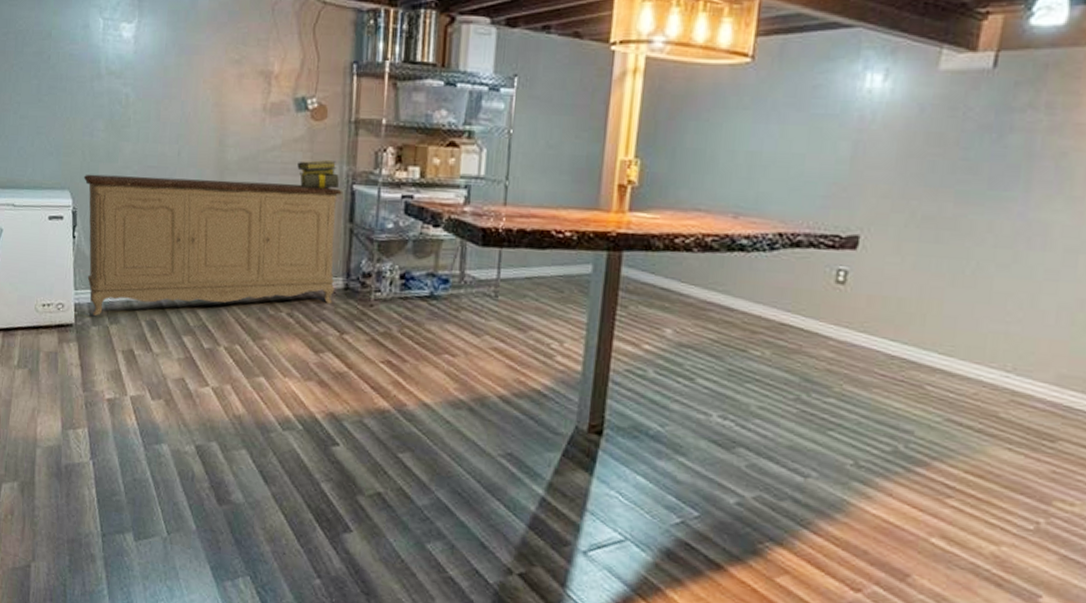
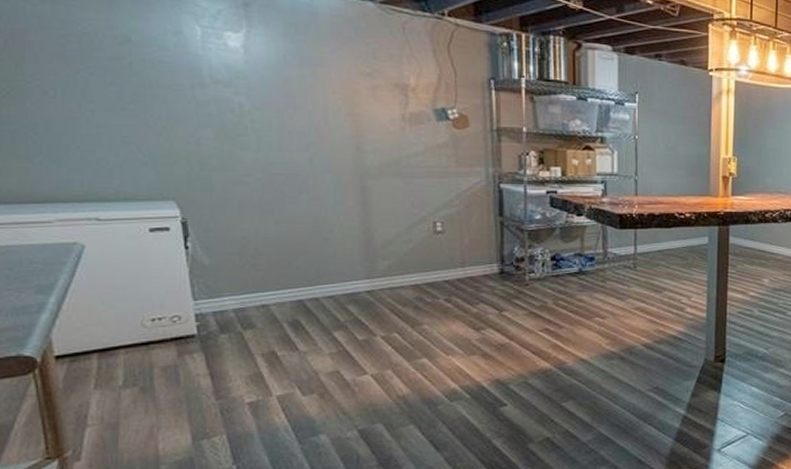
sideboard: present [83,174,342,316] -> none [192,183,491,323]
stack of books: present [297,160,339,190] -> none [443,164,486,189]

